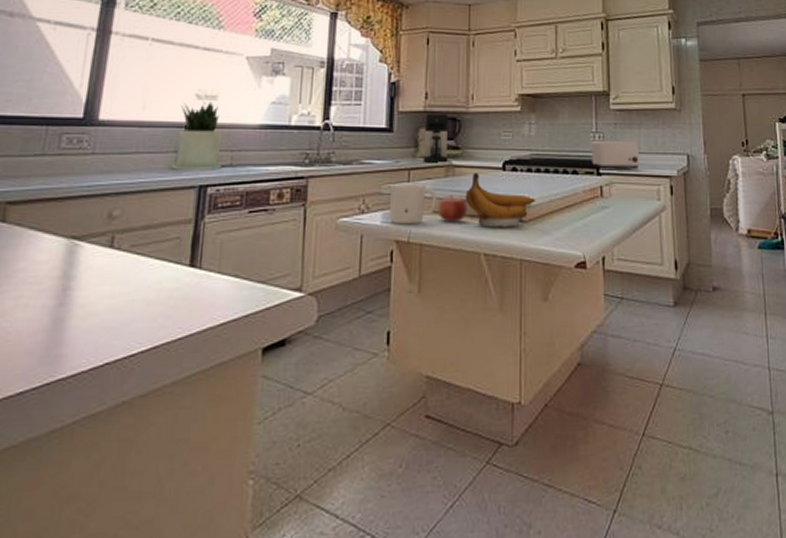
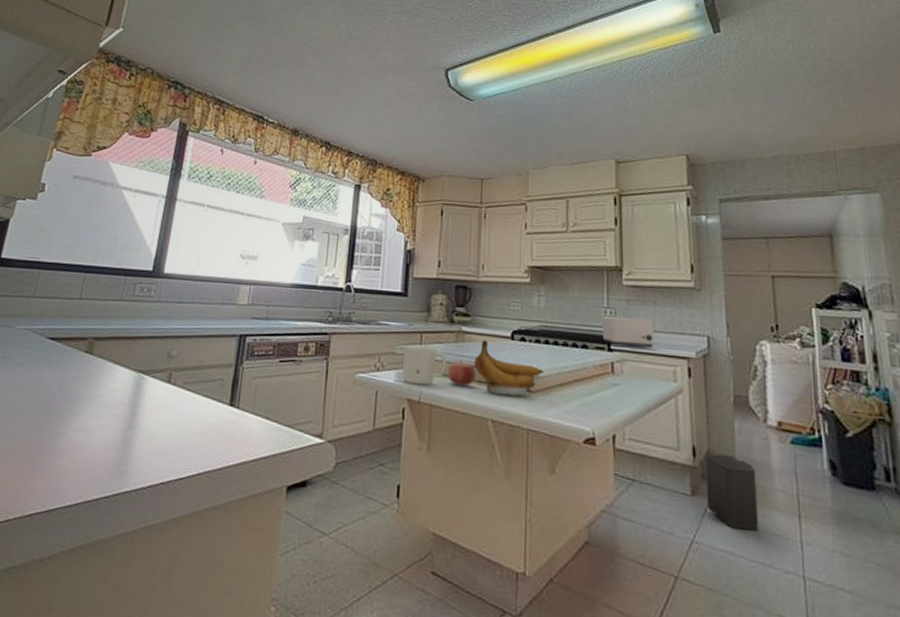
planter: present [171,102,223,172] -> none [218,261,260,322]
coffee maker: present [423,113,448,163] -> none [434,280,459,329]
pedal bin: none [686,265,732,333] -> present [706,453,759,531]

